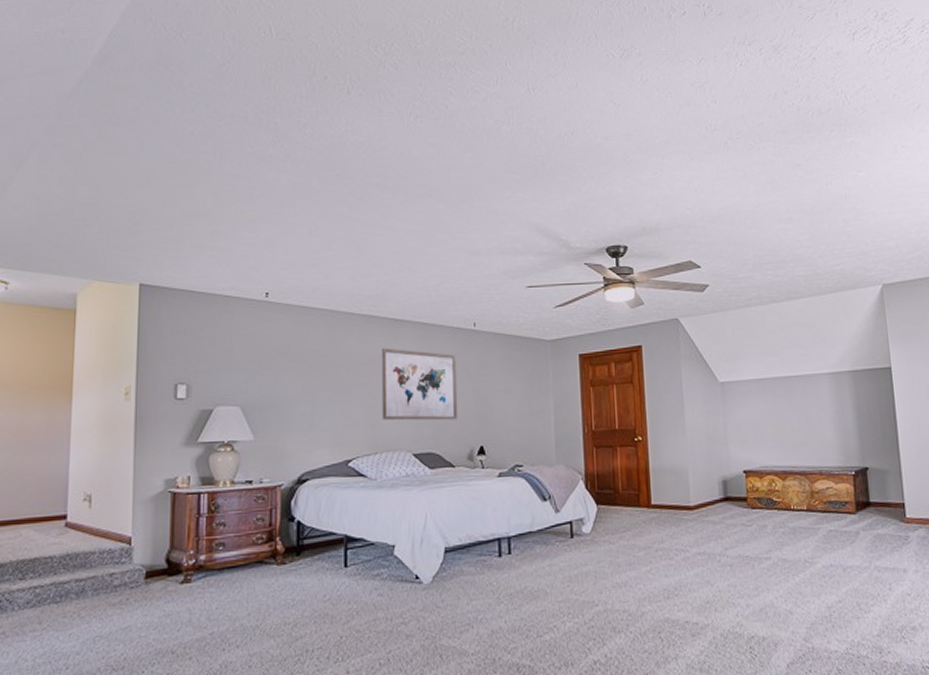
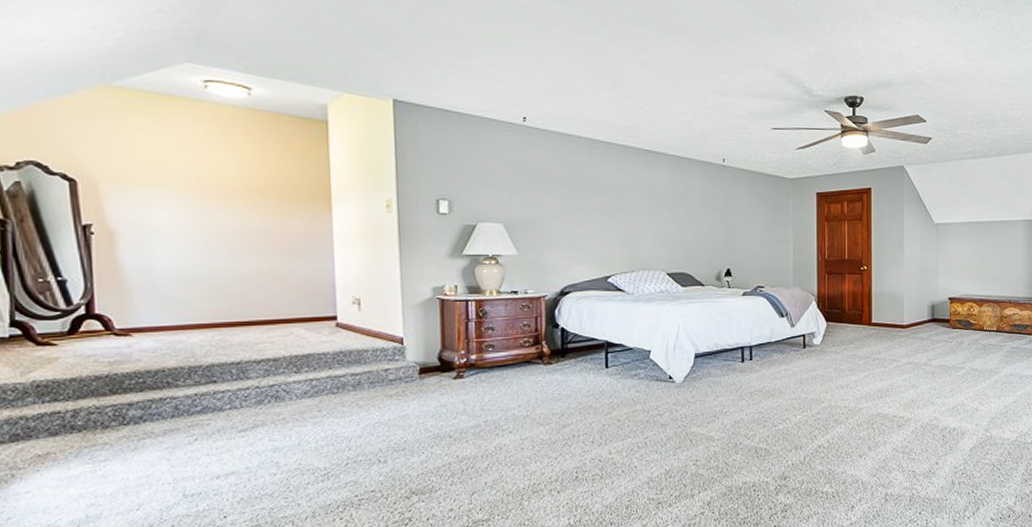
wall art: present [381,348,458,421] -> none [636,177,708,245]

